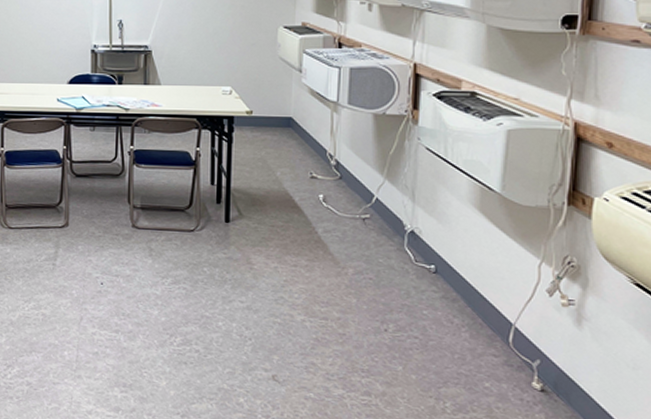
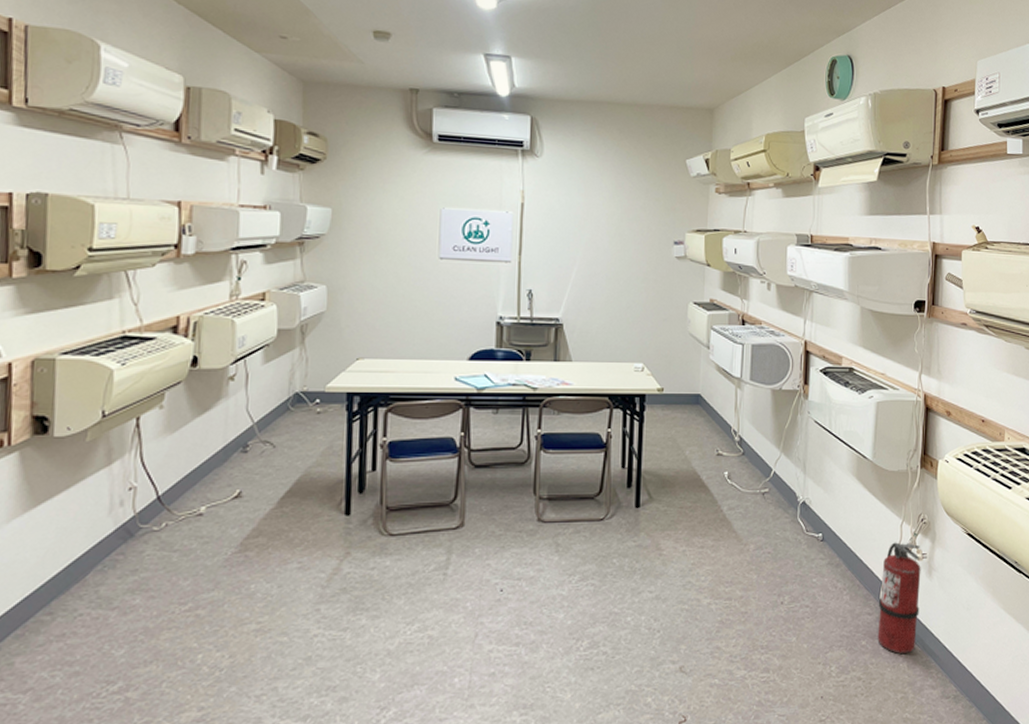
fire extinguisher: none [505,283,567,405] -> present [877,542,921,654]

